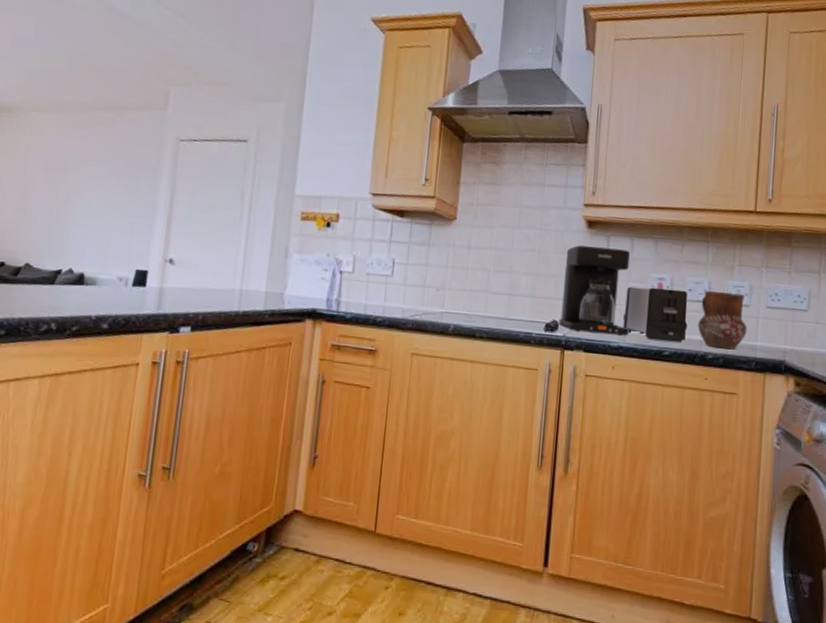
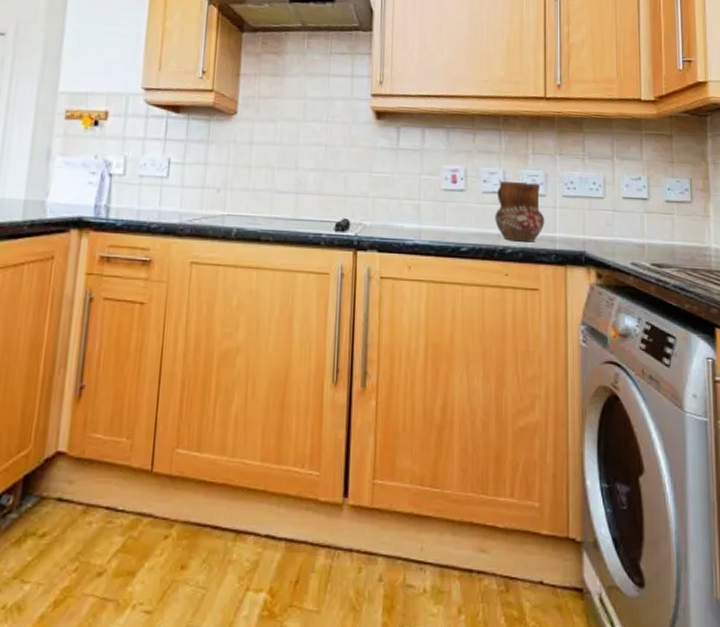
coffee maker: present [559,245,630,337] -> none [350,138,424,234]
toaster: present [623,286,688,342] -> none [417,179,484,237]

